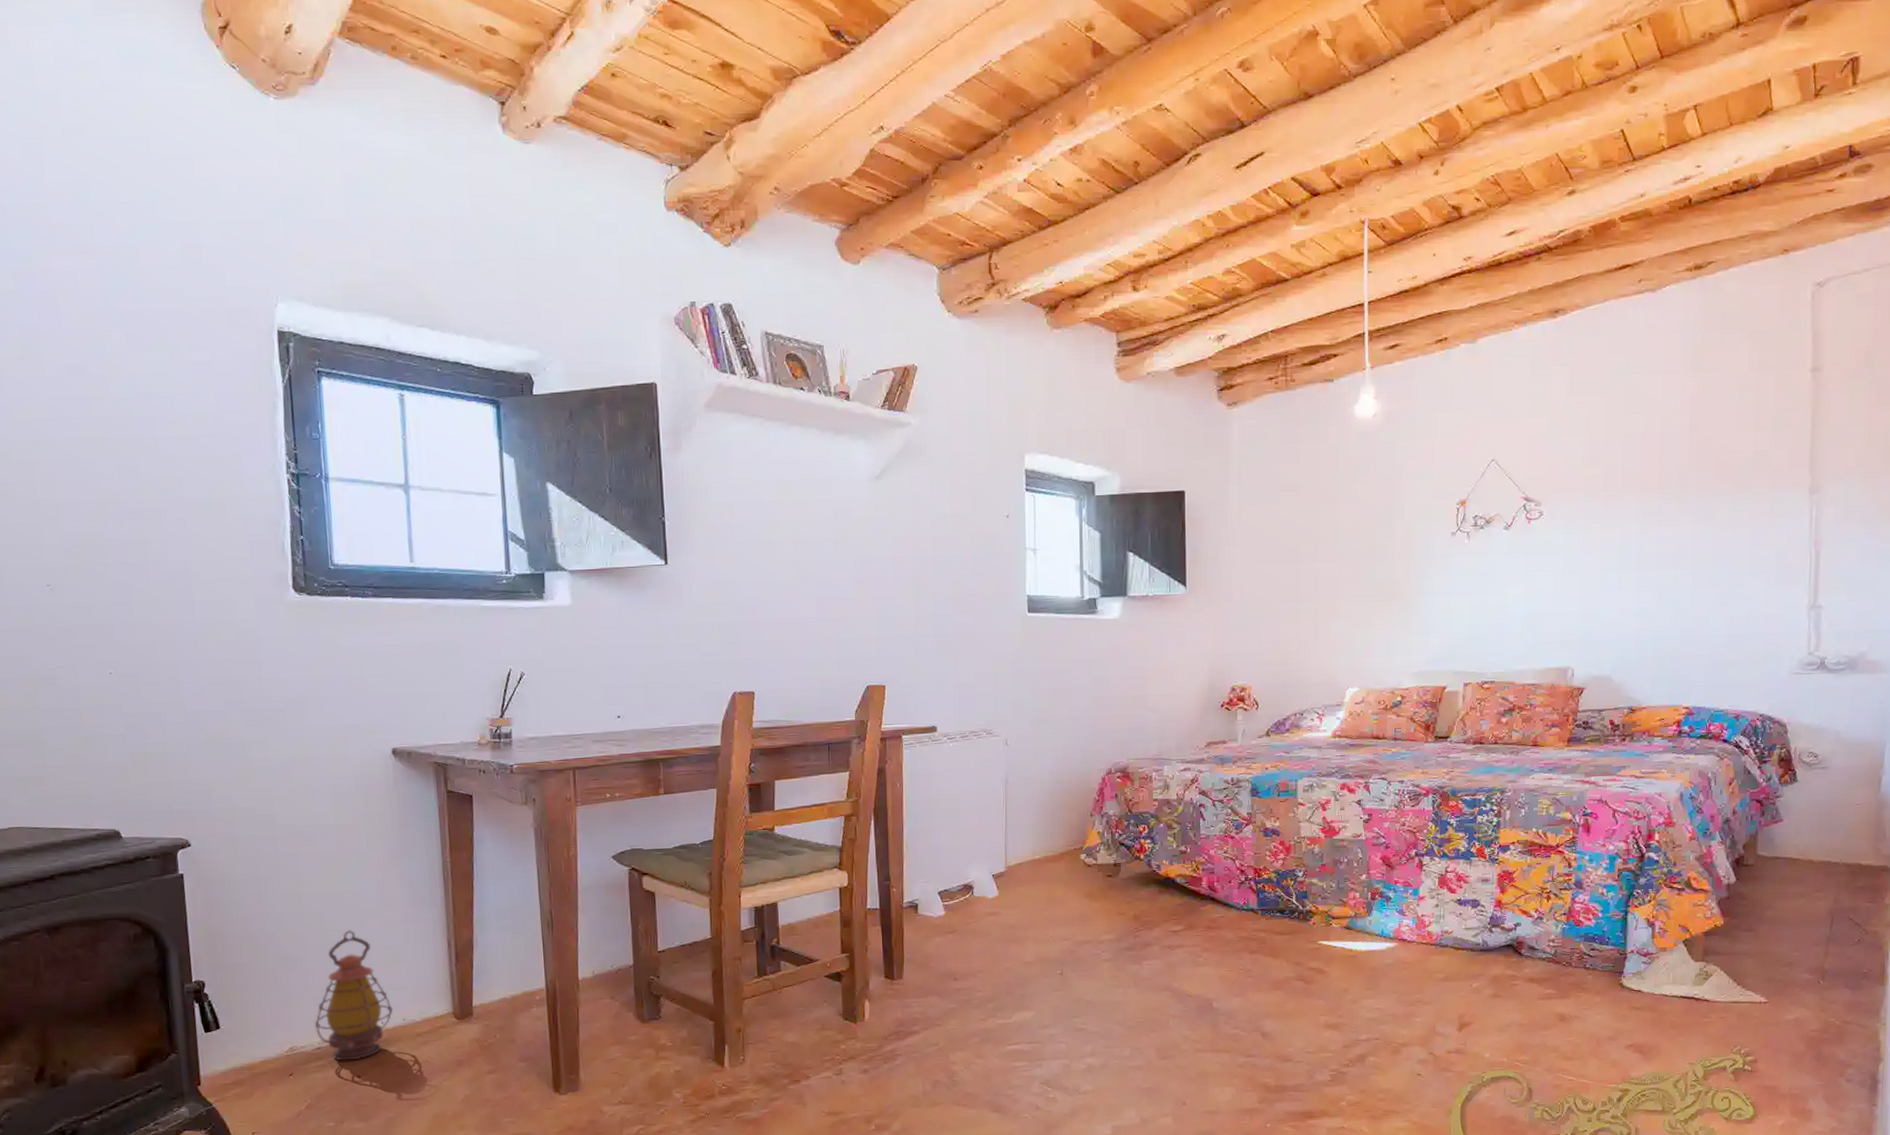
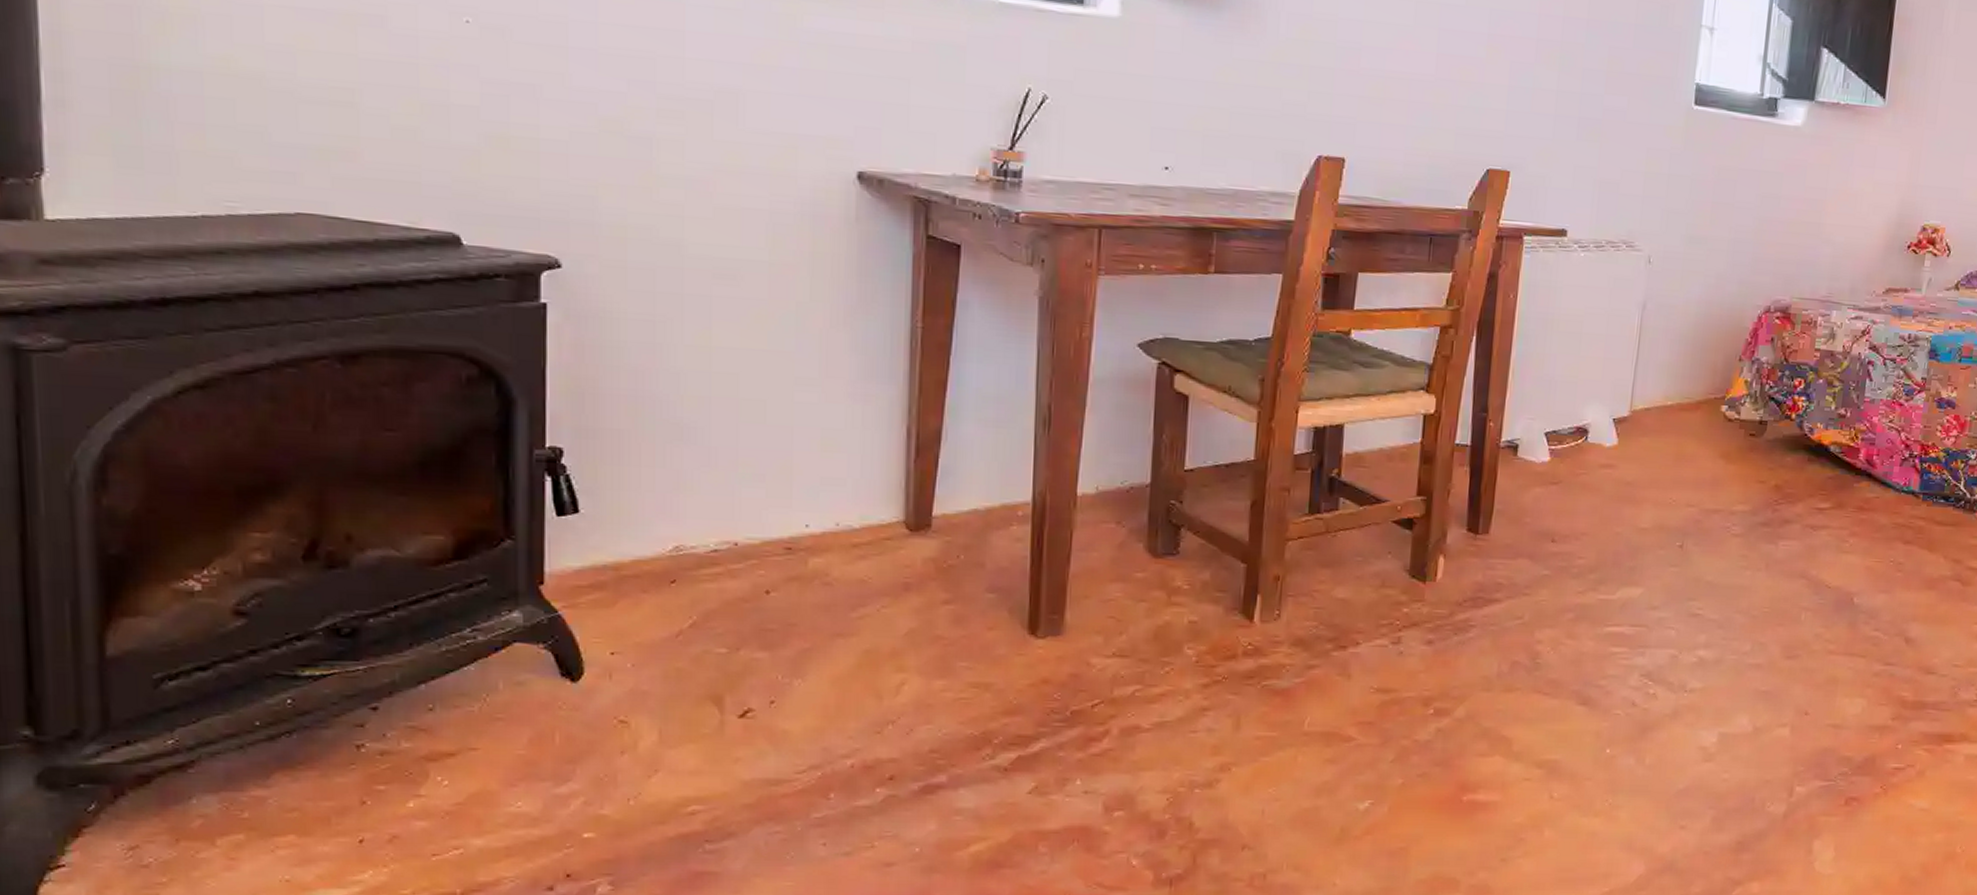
lantern: present [314,930,394,1061] -> none [712,401,824,571]

